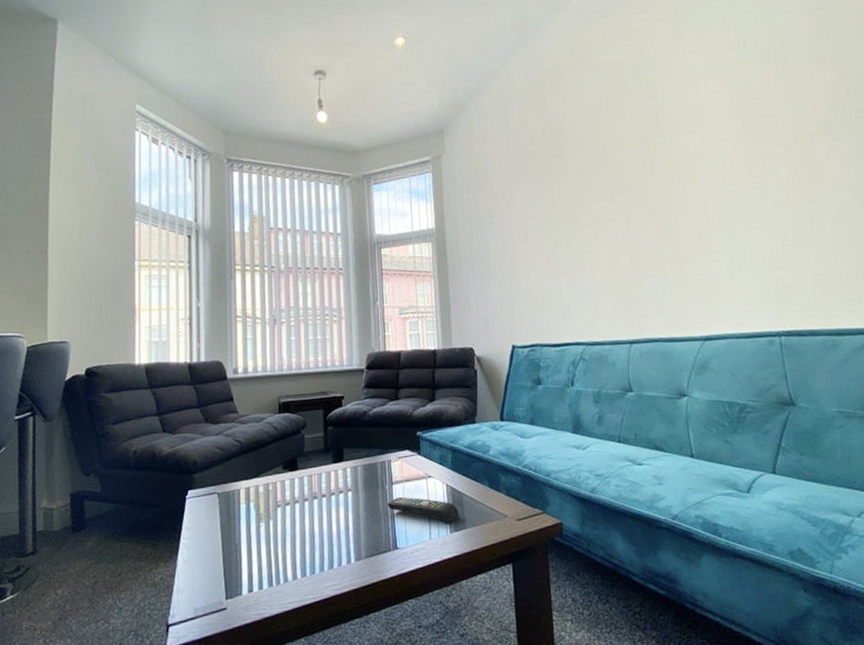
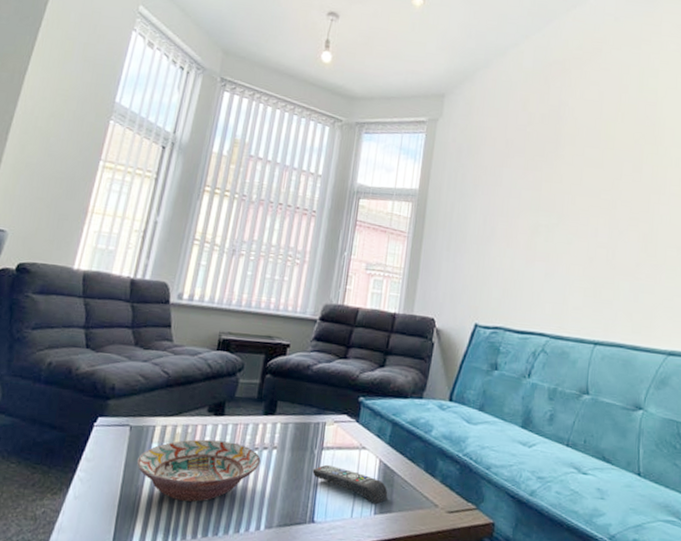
decorative bowl: none [231,492,339,550] -> present [137,439,261,502]

